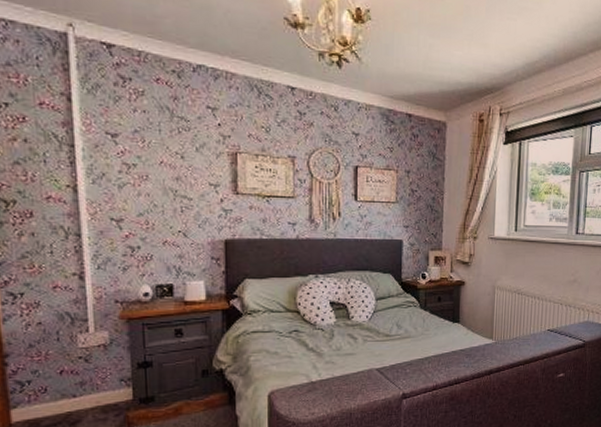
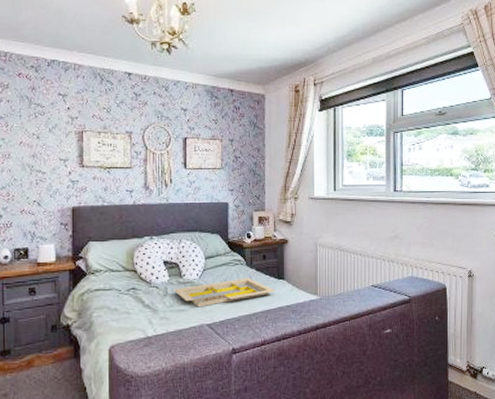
serving tray: none [340,320,450,351] -> present [173,277,276,308]

